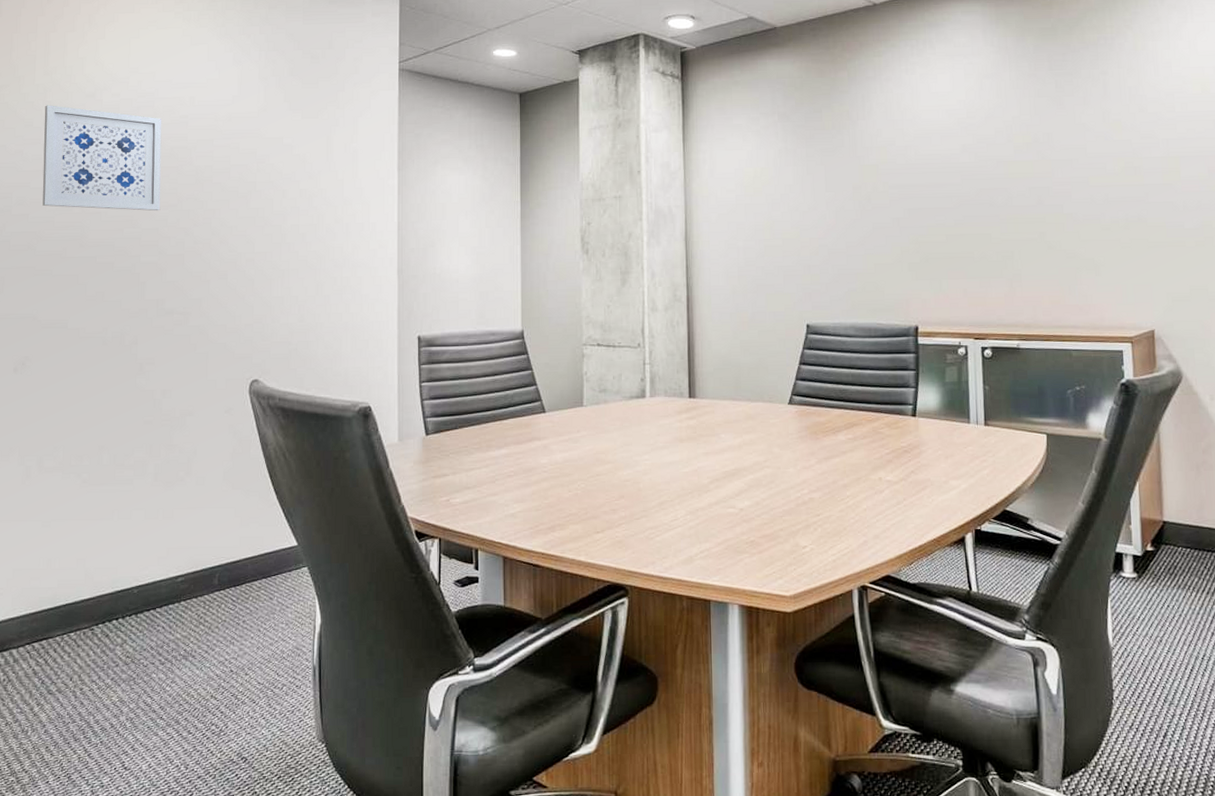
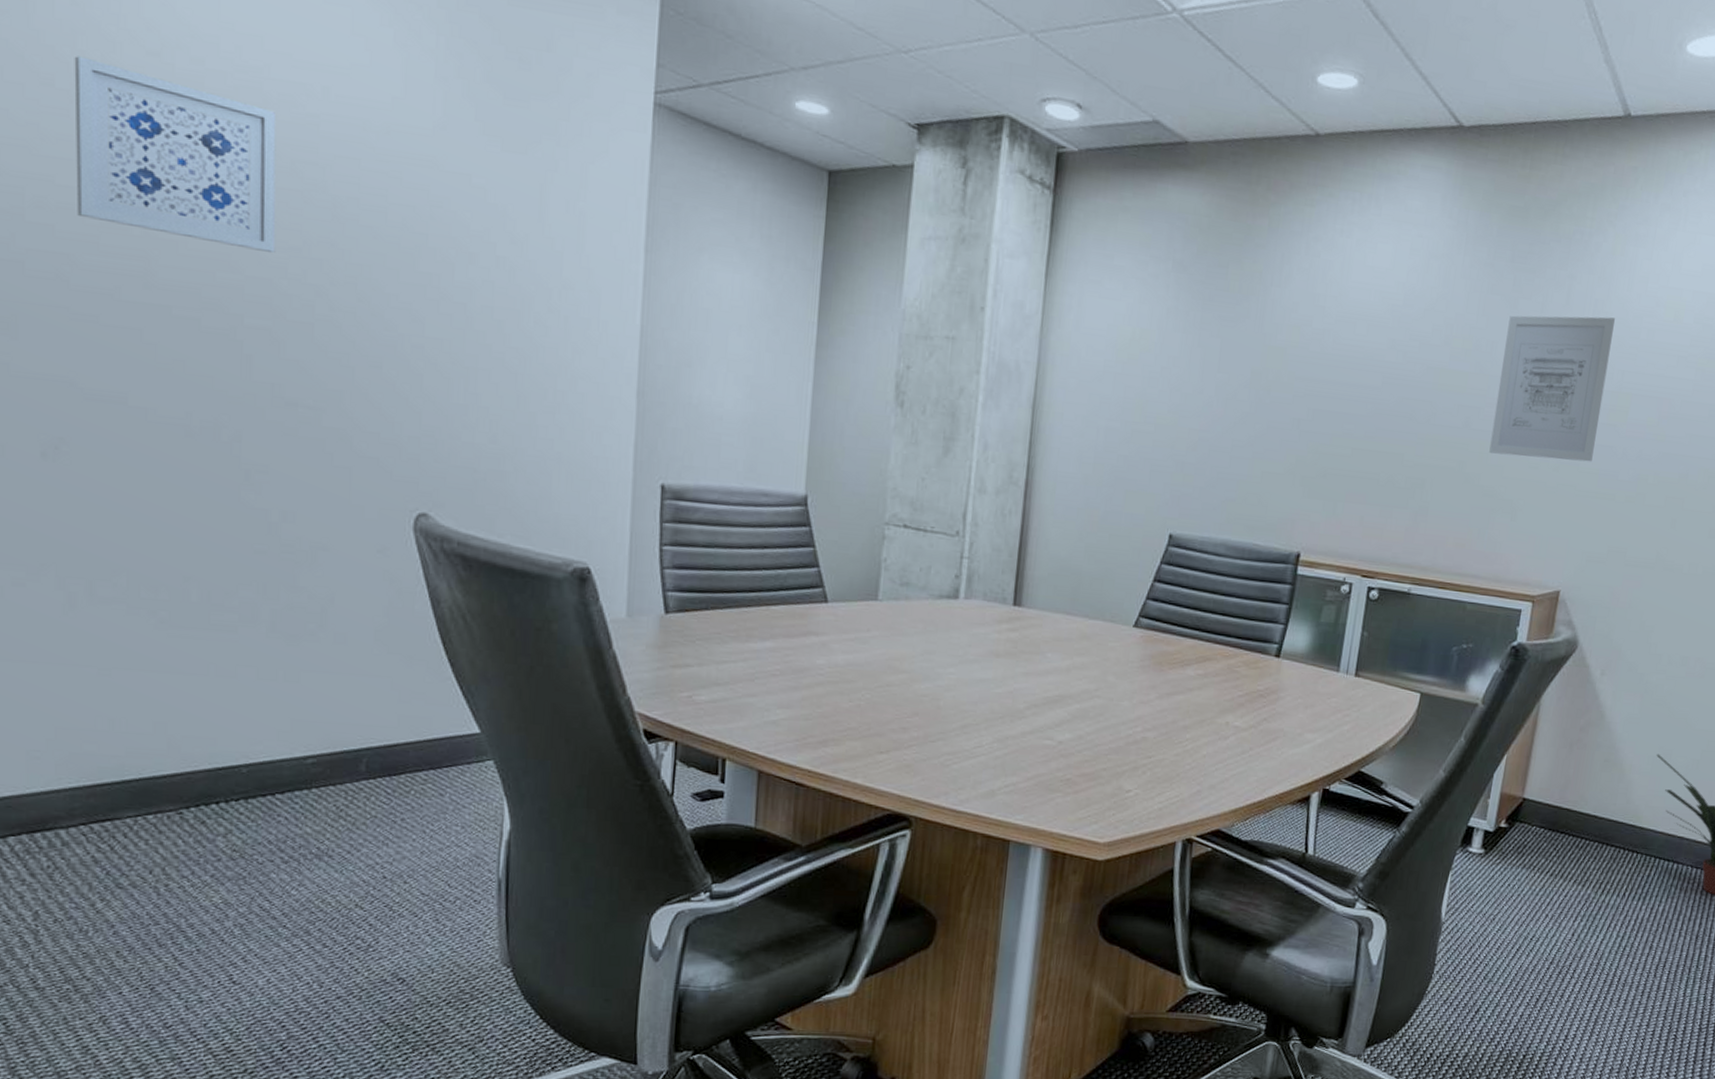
wall art: none [1058,99,1157,222] -> present [1489,315,1615,462]

